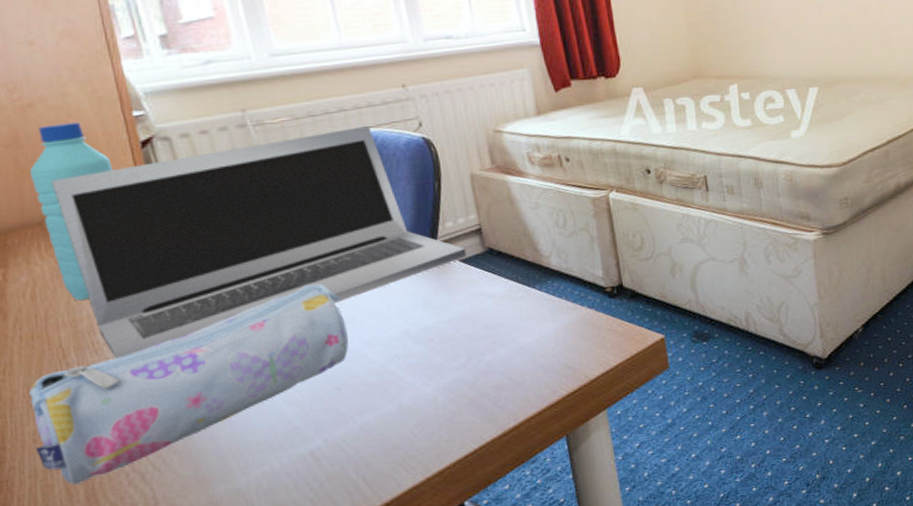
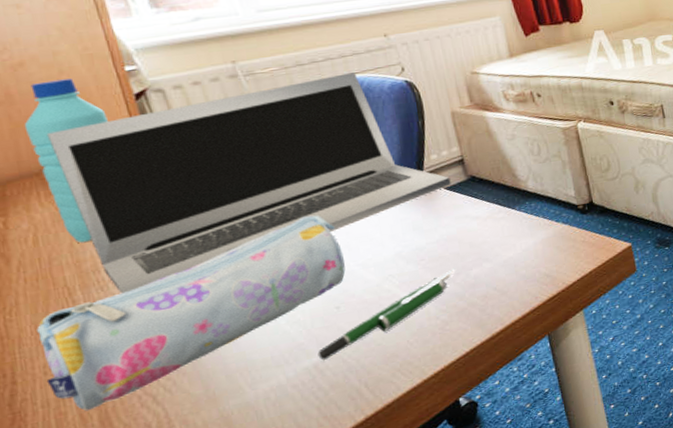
pen: none [314,352,466,447] -> present [318,269,454,361]

